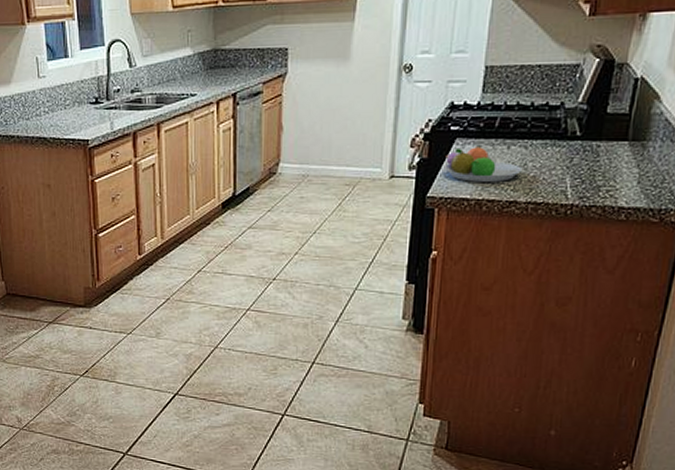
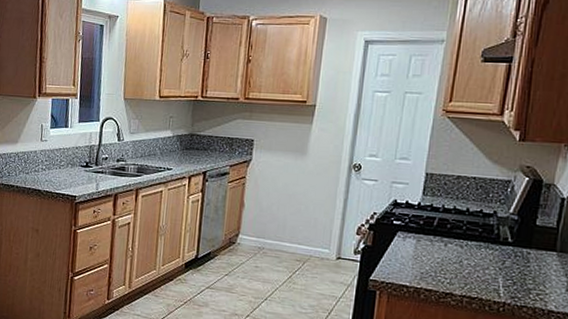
fruit bowl: present [443,147,523,182] -> none [386,240,459,275]

